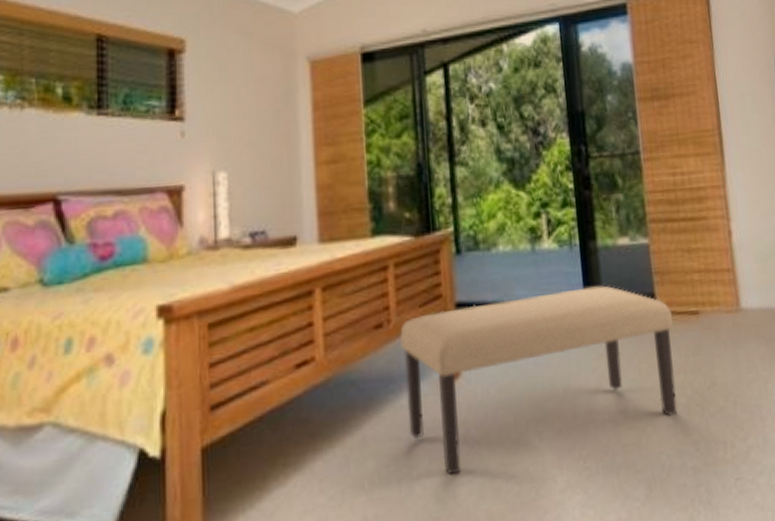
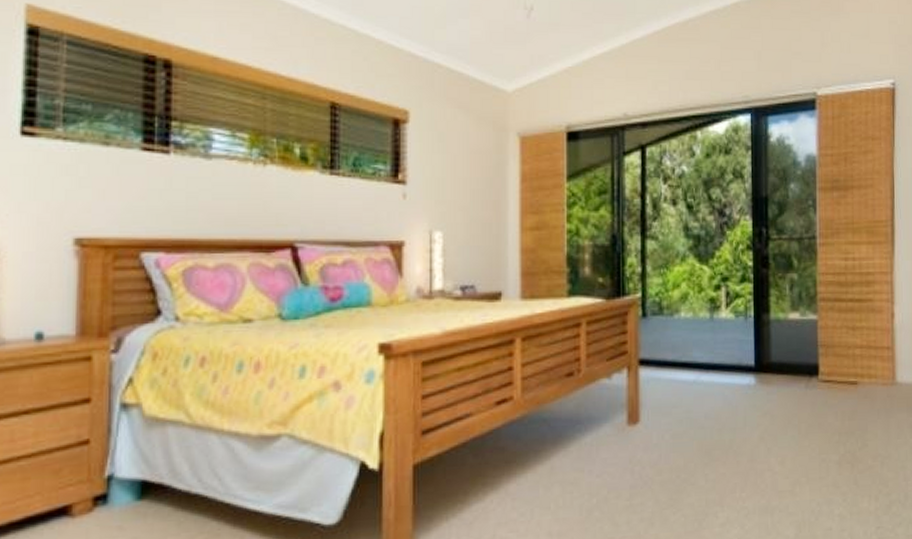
bench: present [400,285,678,476] -> none [588,353,833,504]

